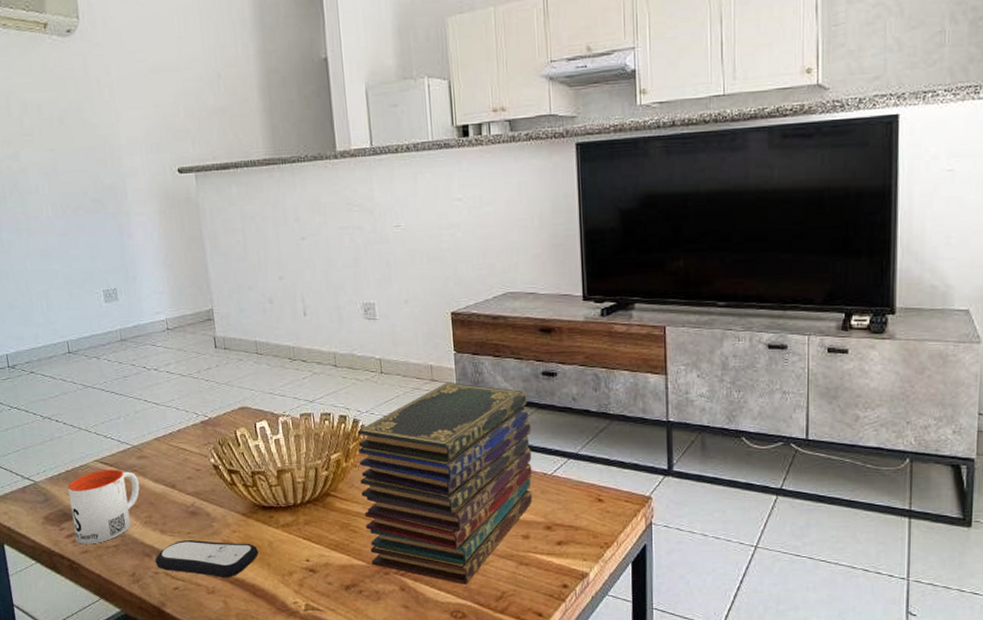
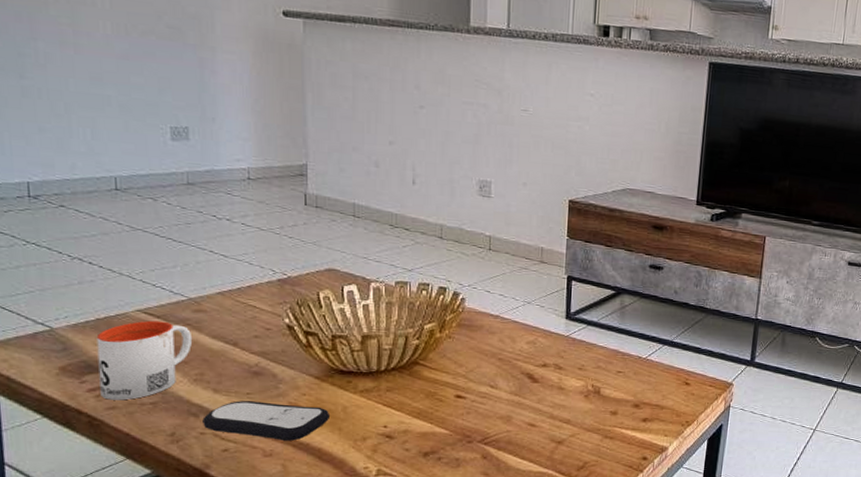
book stack: present [357,383,533,585] -> none [453,265,633,455]

